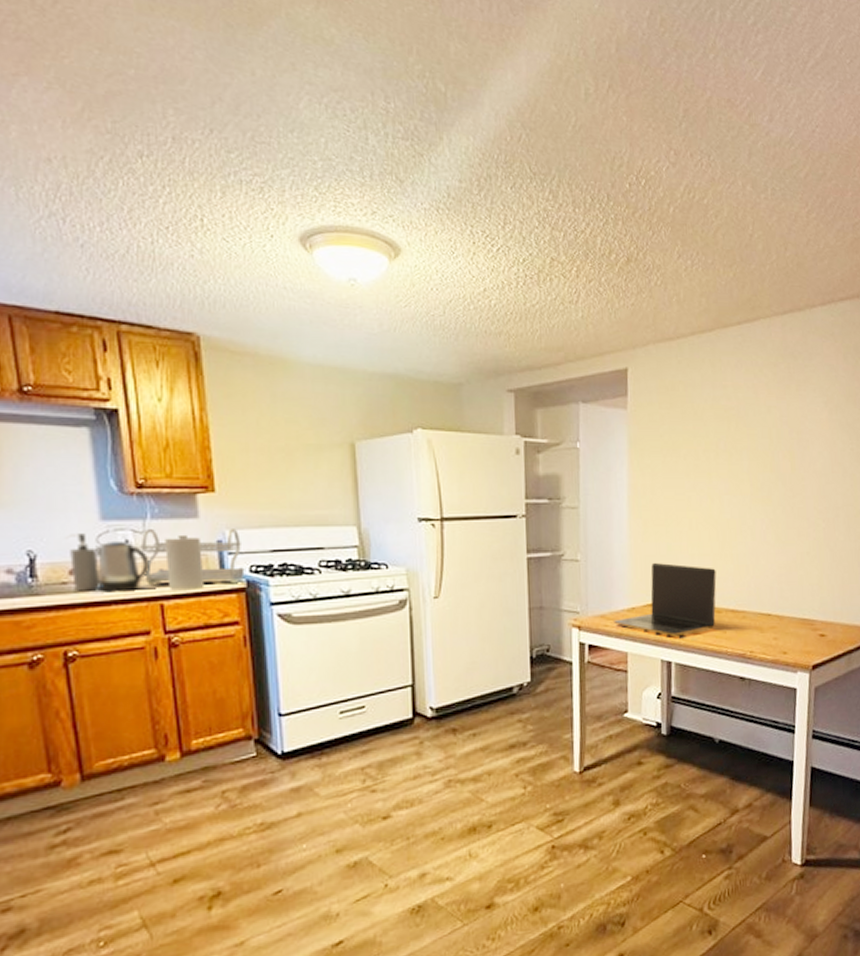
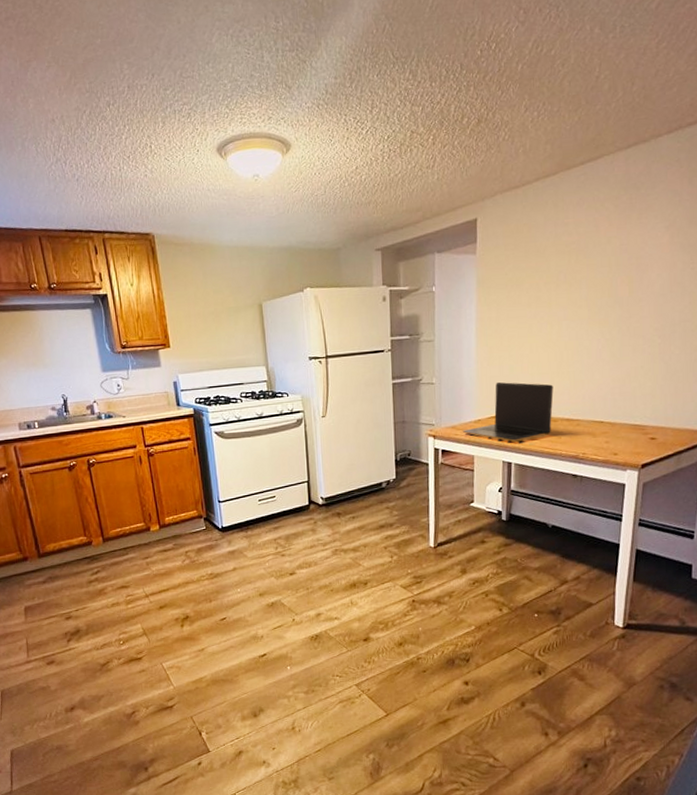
soap dispenser: present [66,533,102,592] -> none [83,382,106,420]
kettle: present [95,542,150,593] -> none [100,386,133,420]
dish rack: present [140,528,245,586] -> none [126,373,192,415]
paper towel holder: present [165,534,205,591] -> none [141,378,168,418]

